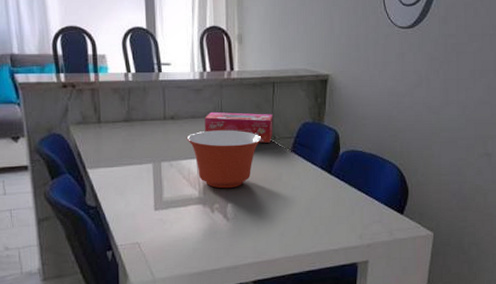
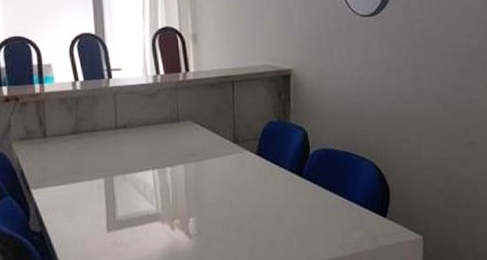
mixing bowl: present [186,130,262,189] -> none [141,135,224,202]
tissue box: present [205,111,273,143] -> none [160,115,235,148]

